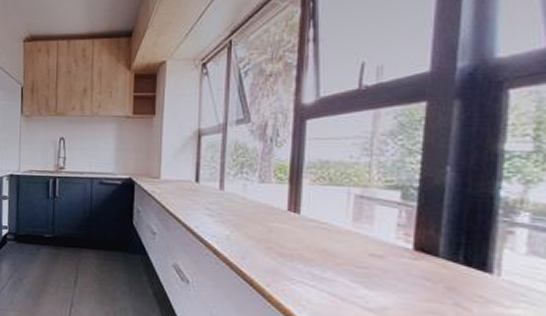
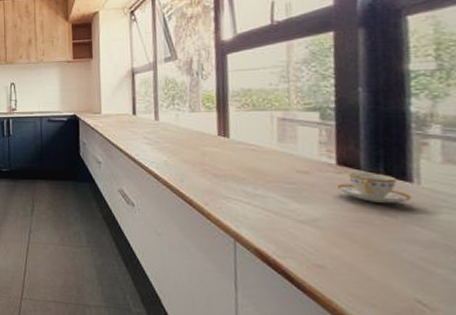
teacup: none [410,259,491,295] -> present [336,172,413,204]

